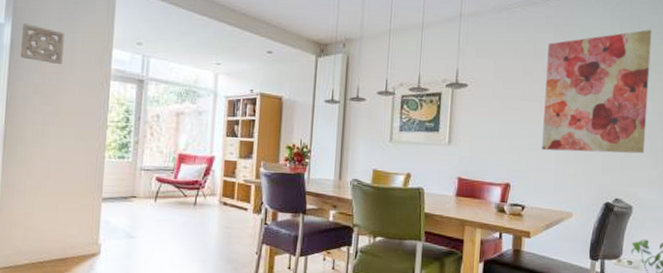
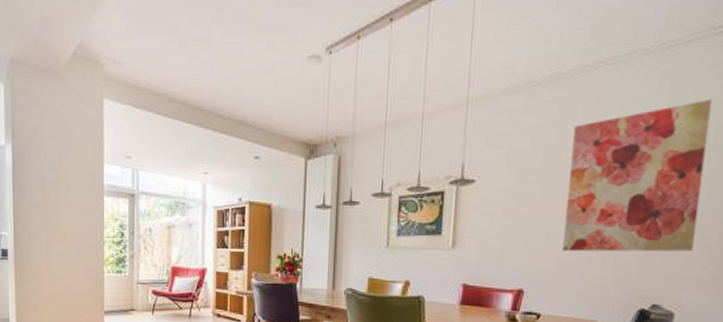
wall ornament: present [21,23,65,64] -> none [21,144,59,182]

